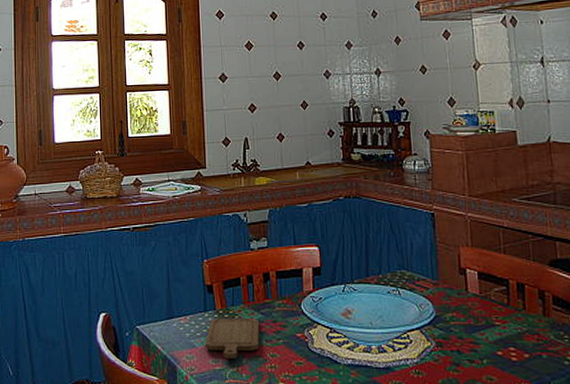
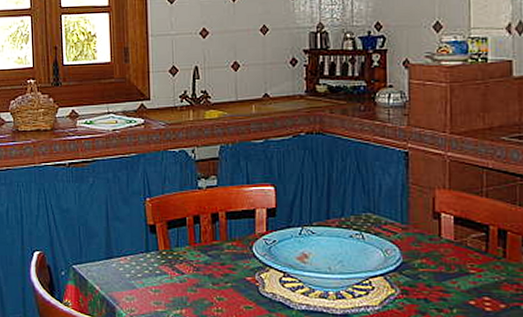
chopping board: present [204,318,260,359] -> none [146,259,206,301]

